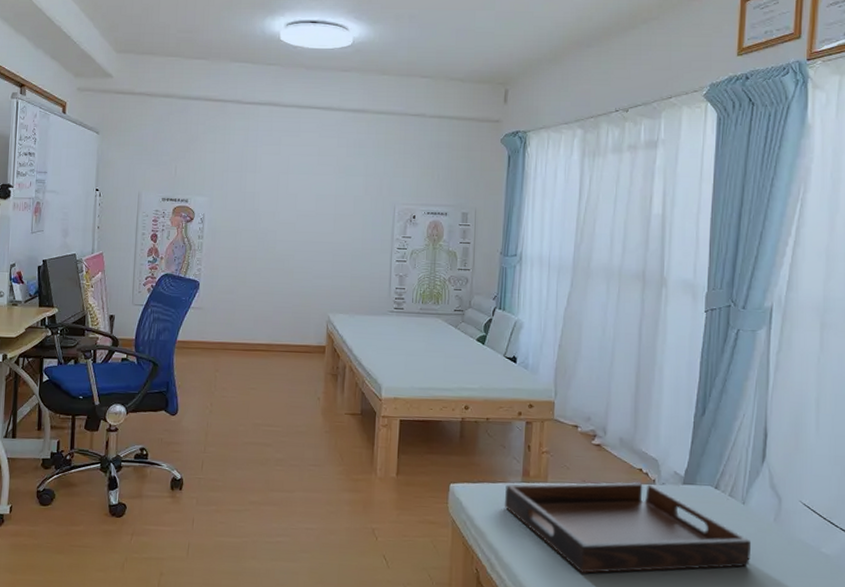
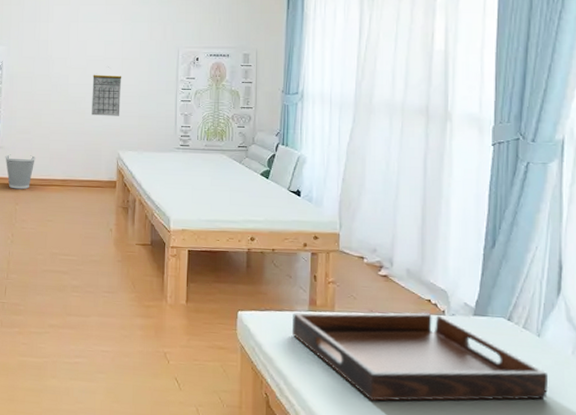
wastebasket: none [205,316,240,355] -> present [5,154,36,190]
calendar: none [301,222,334,276] -> present [92,66,122,116]

